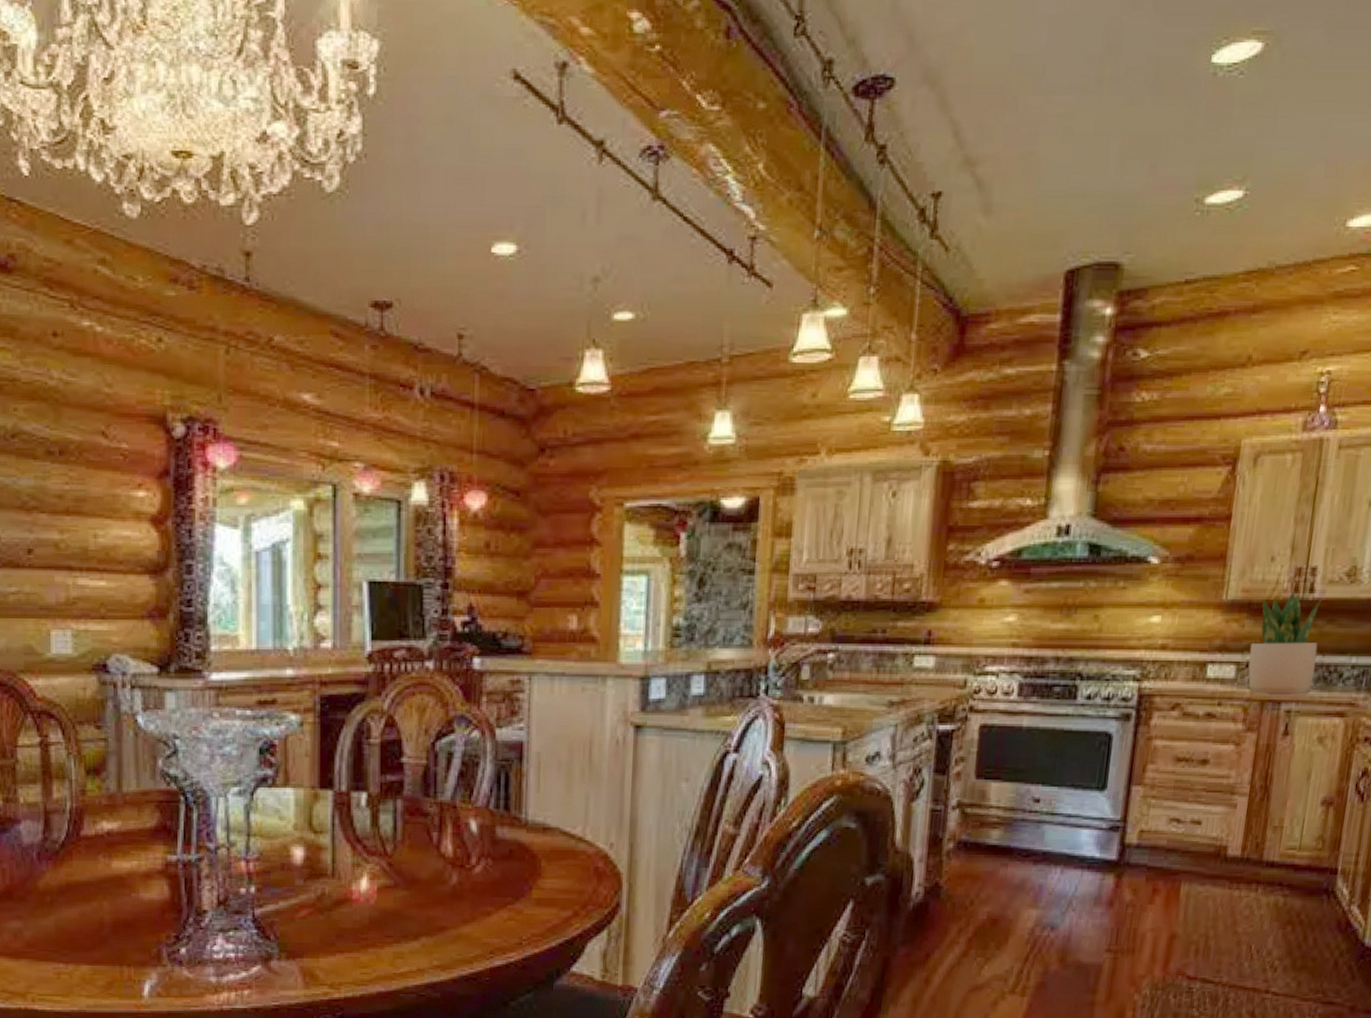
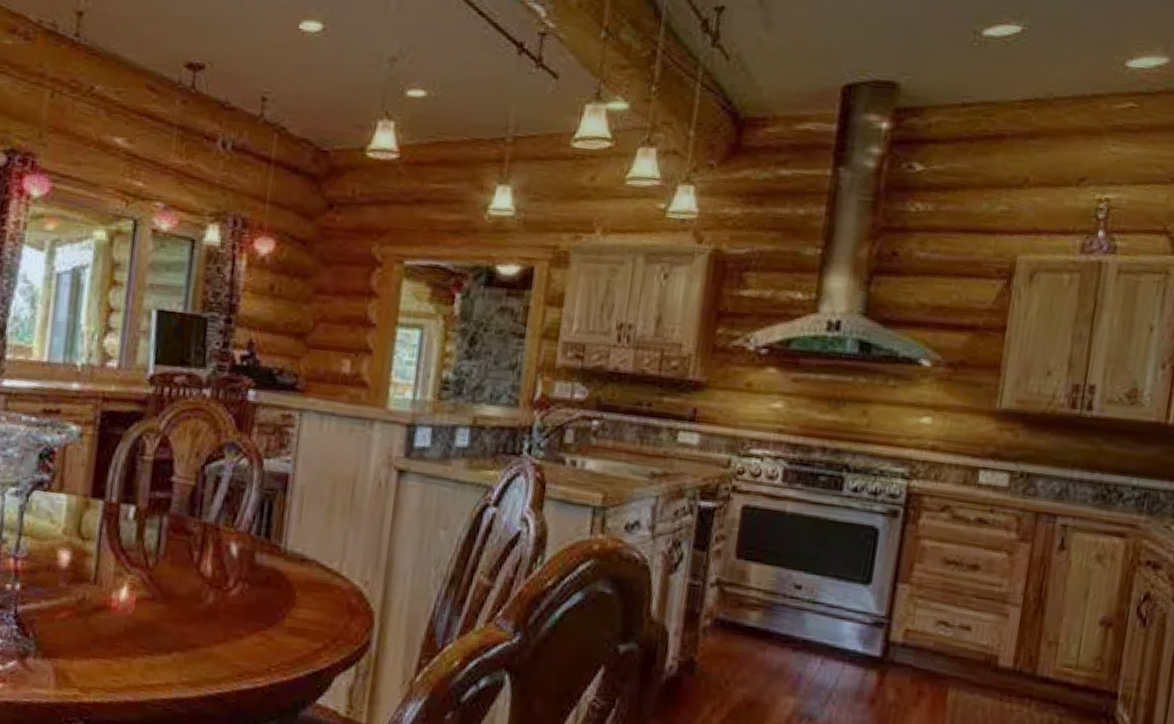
planter: present [1248,592,1323,695] -> none [1022,407,1102,510]

